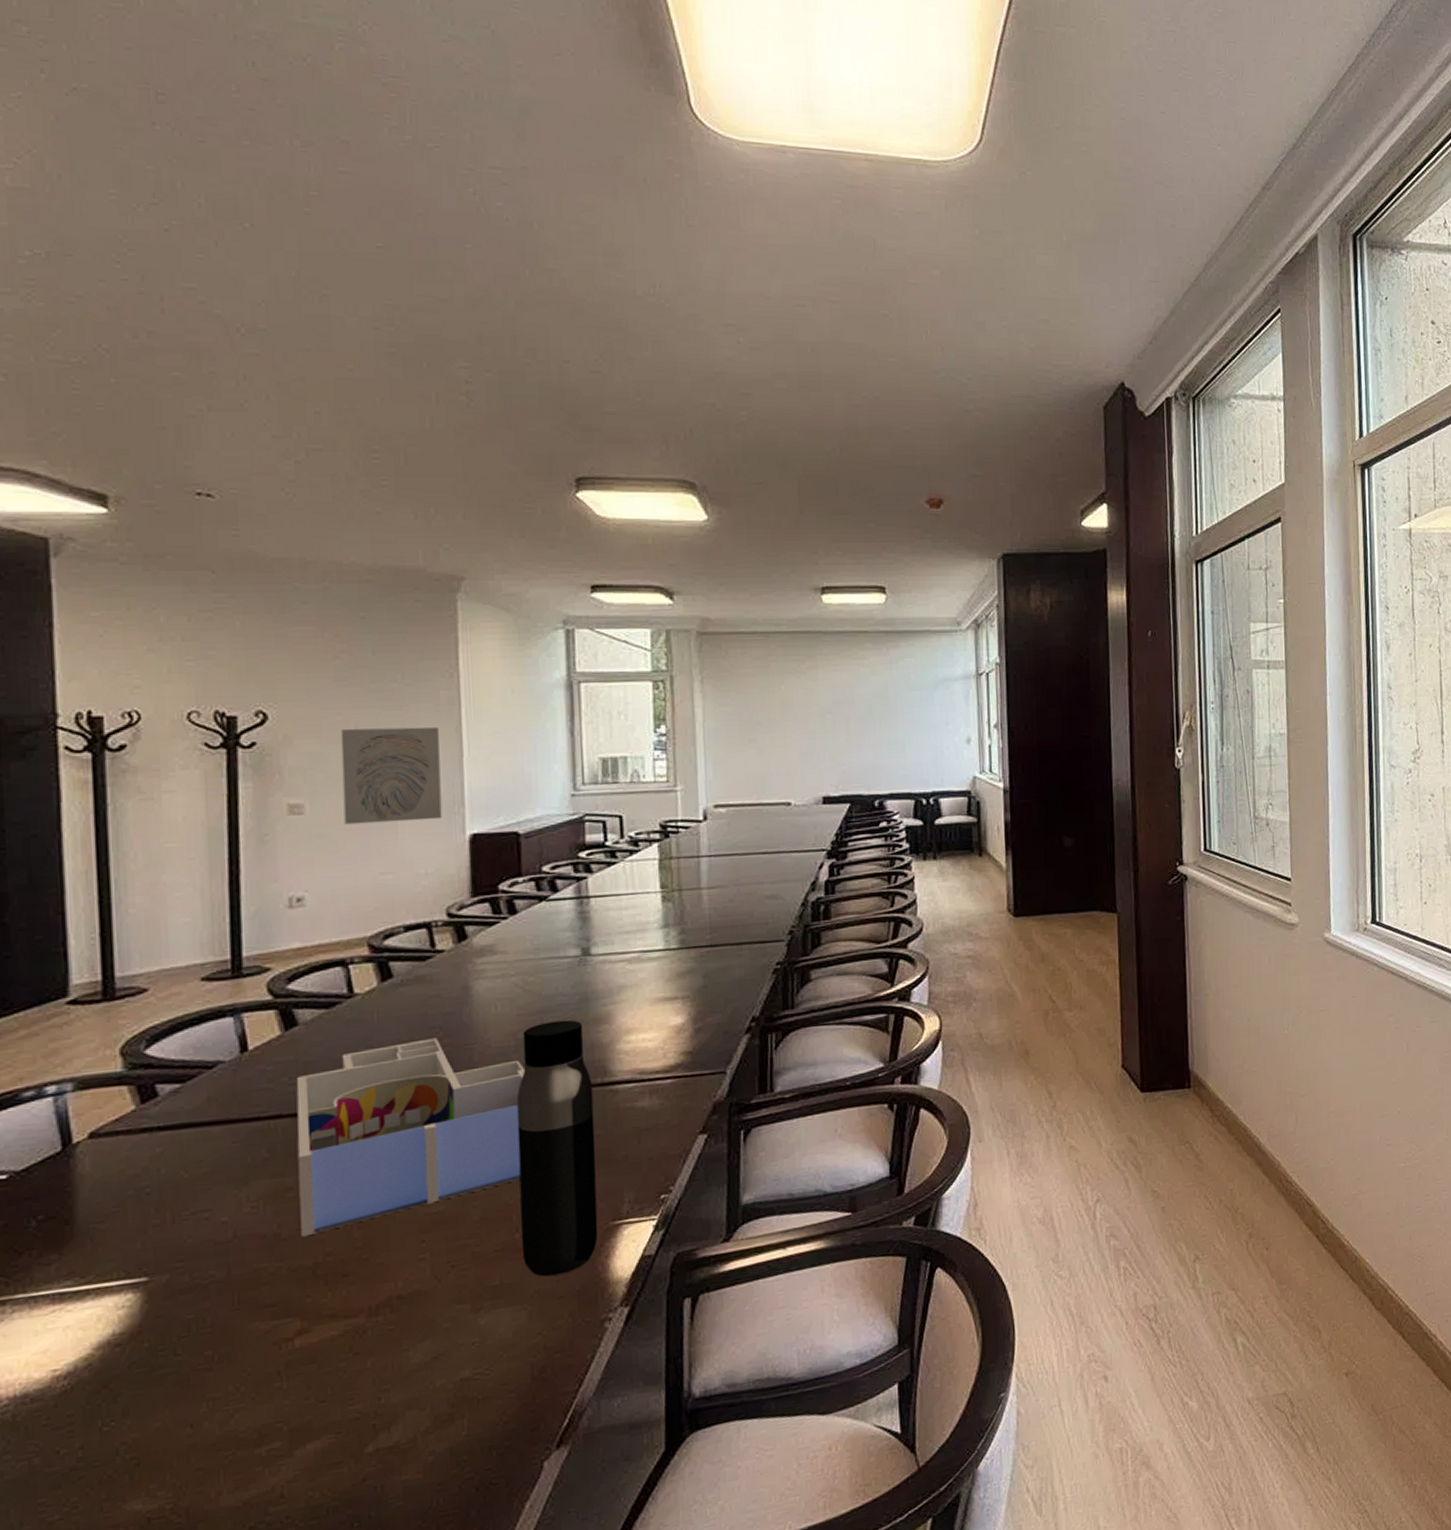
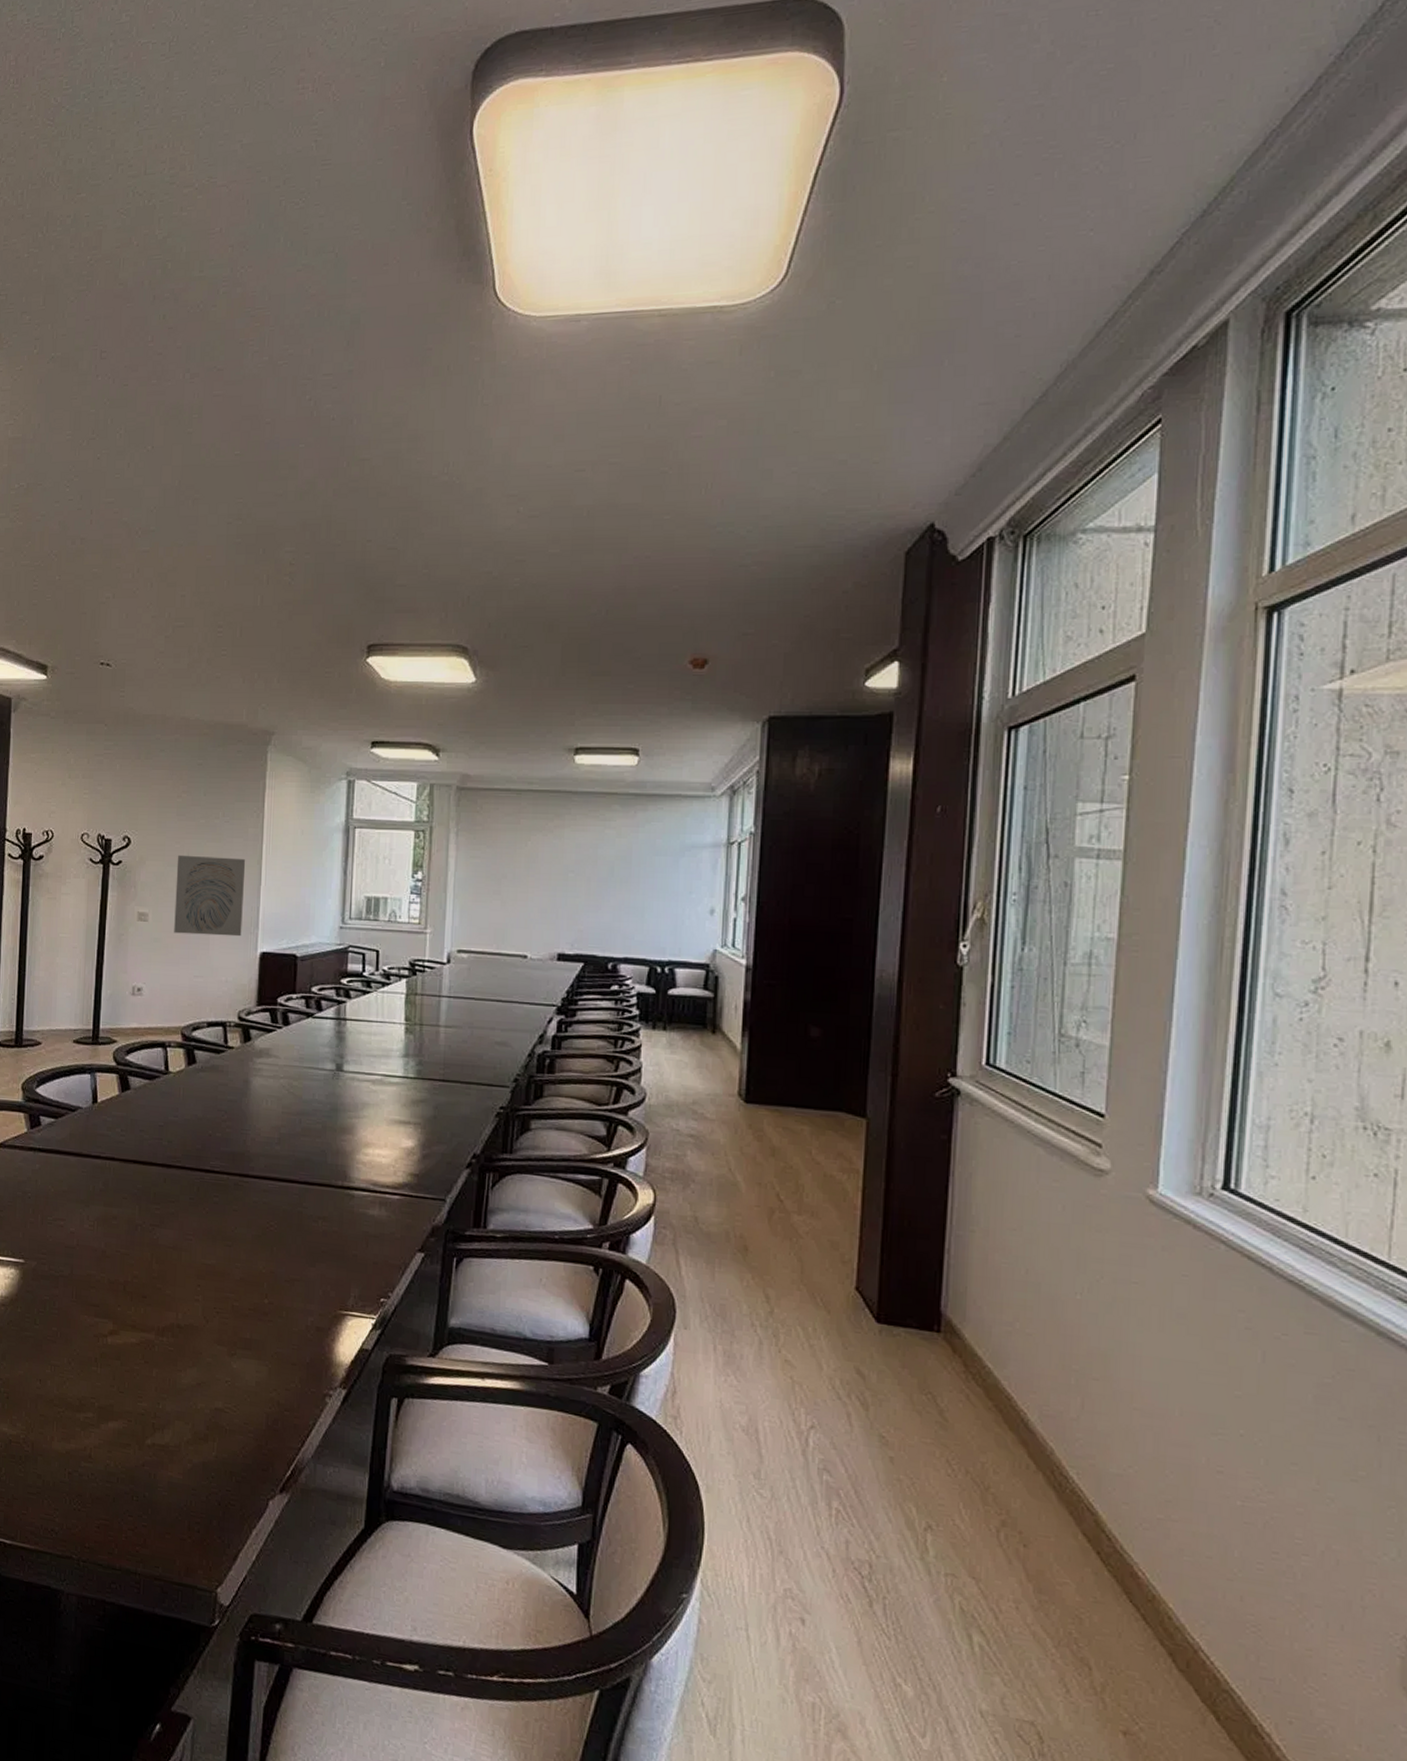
desk organizer: present [296,1038,525,1237] -> none [119,1118,283,1258]
water bottle: present [516,1019,598,1277] -> none [268,1123,335,1345]

